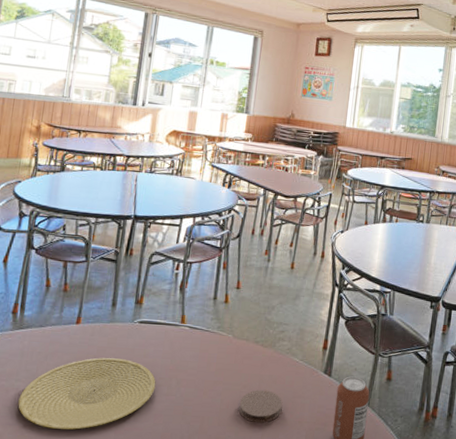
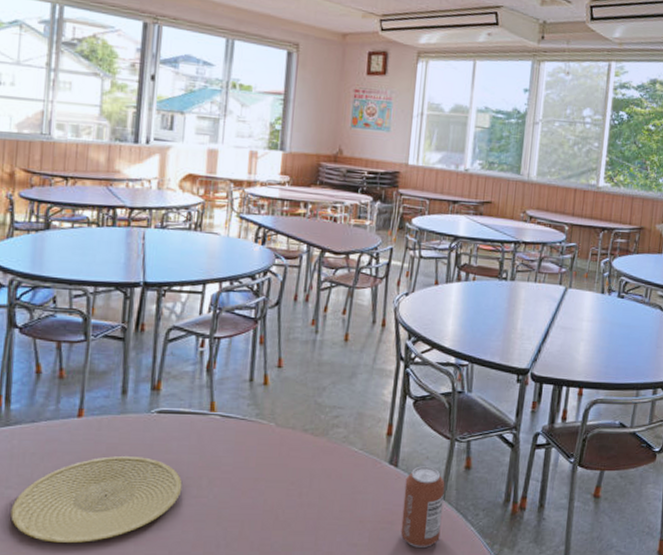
coaster: present [238,390,283,423] -> none [286,486,340,524]

